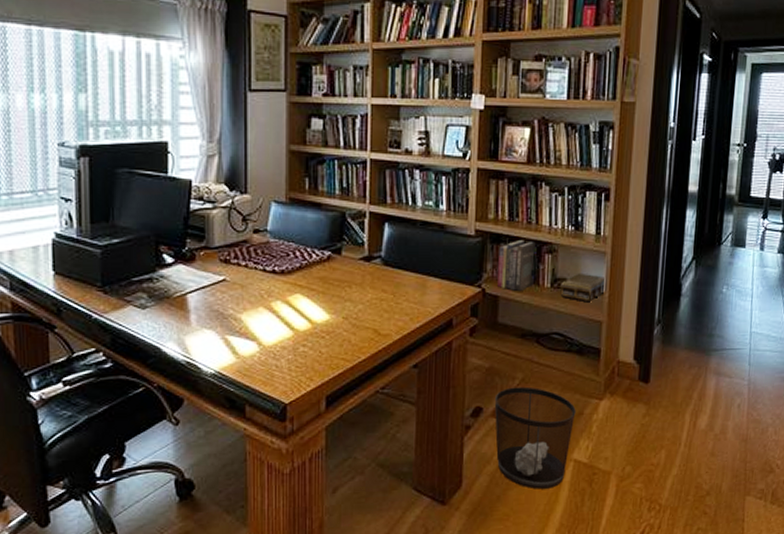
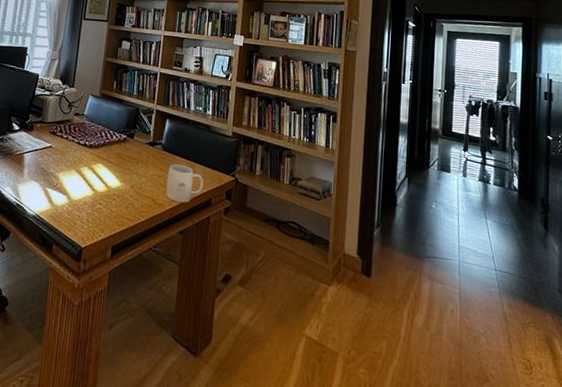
mug: none [391,280,441,329] -> present [165,164,204,203]
waste bin: present [494,386,576,489] -> none [240,262,308,359]
books: present [497,241,536,292] -> none [247,144,278,185]

